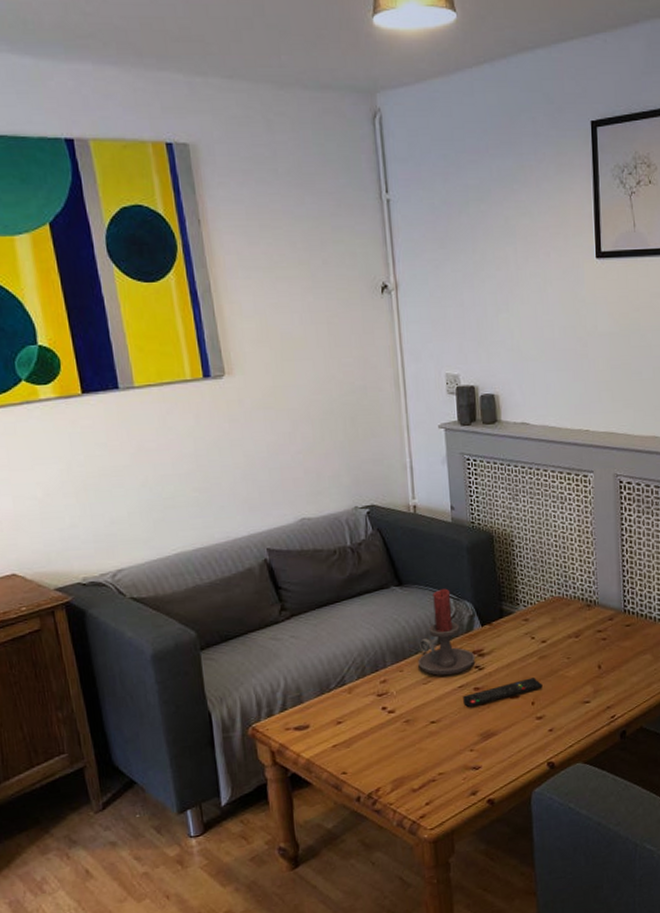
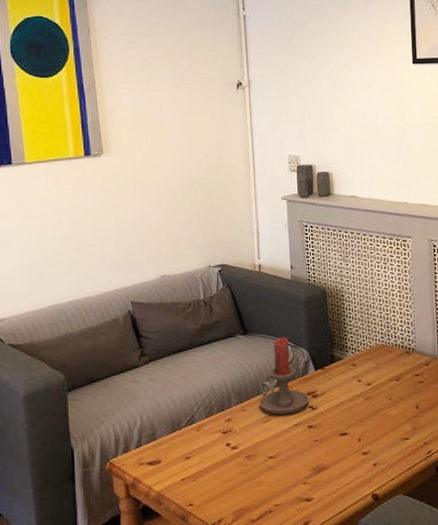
remote control: present [463,678,543,707] -> none [298,417,368,443]

